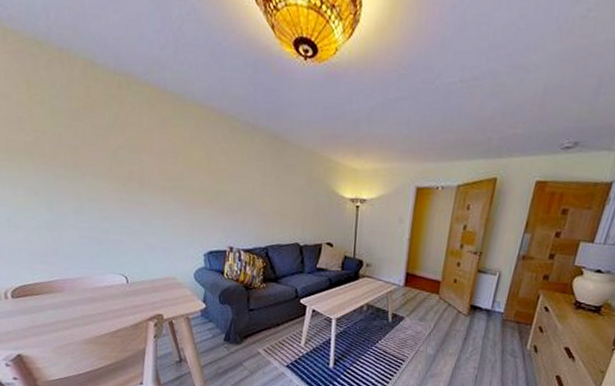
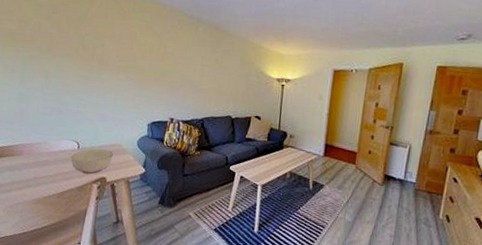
bowl: none [120,283,169,312] -> present [71,149,114,175]

